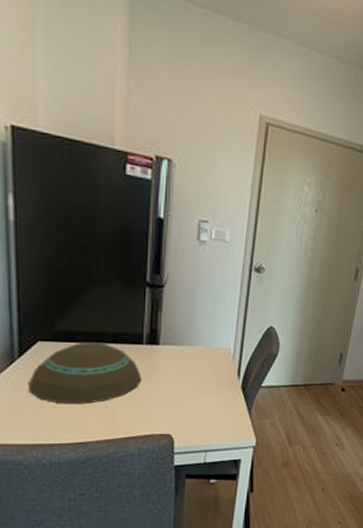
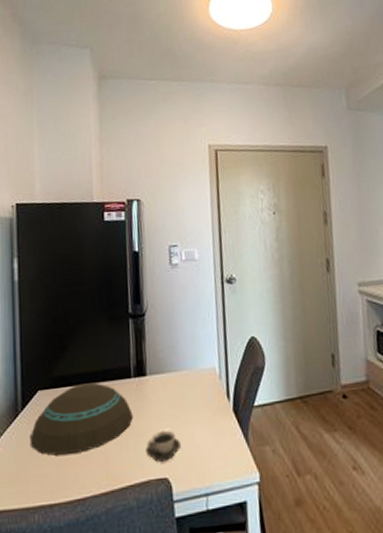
cup: none [152,395,187,421] -> present [146,430,181,462]

